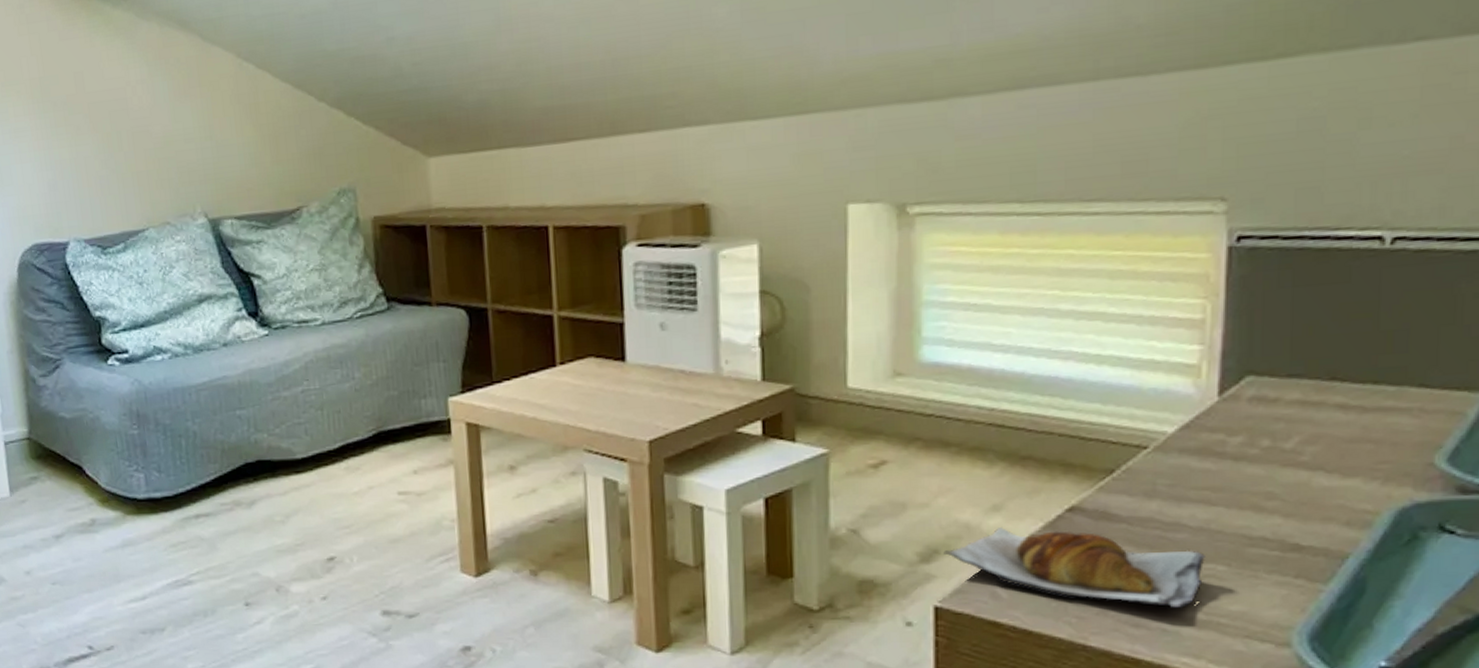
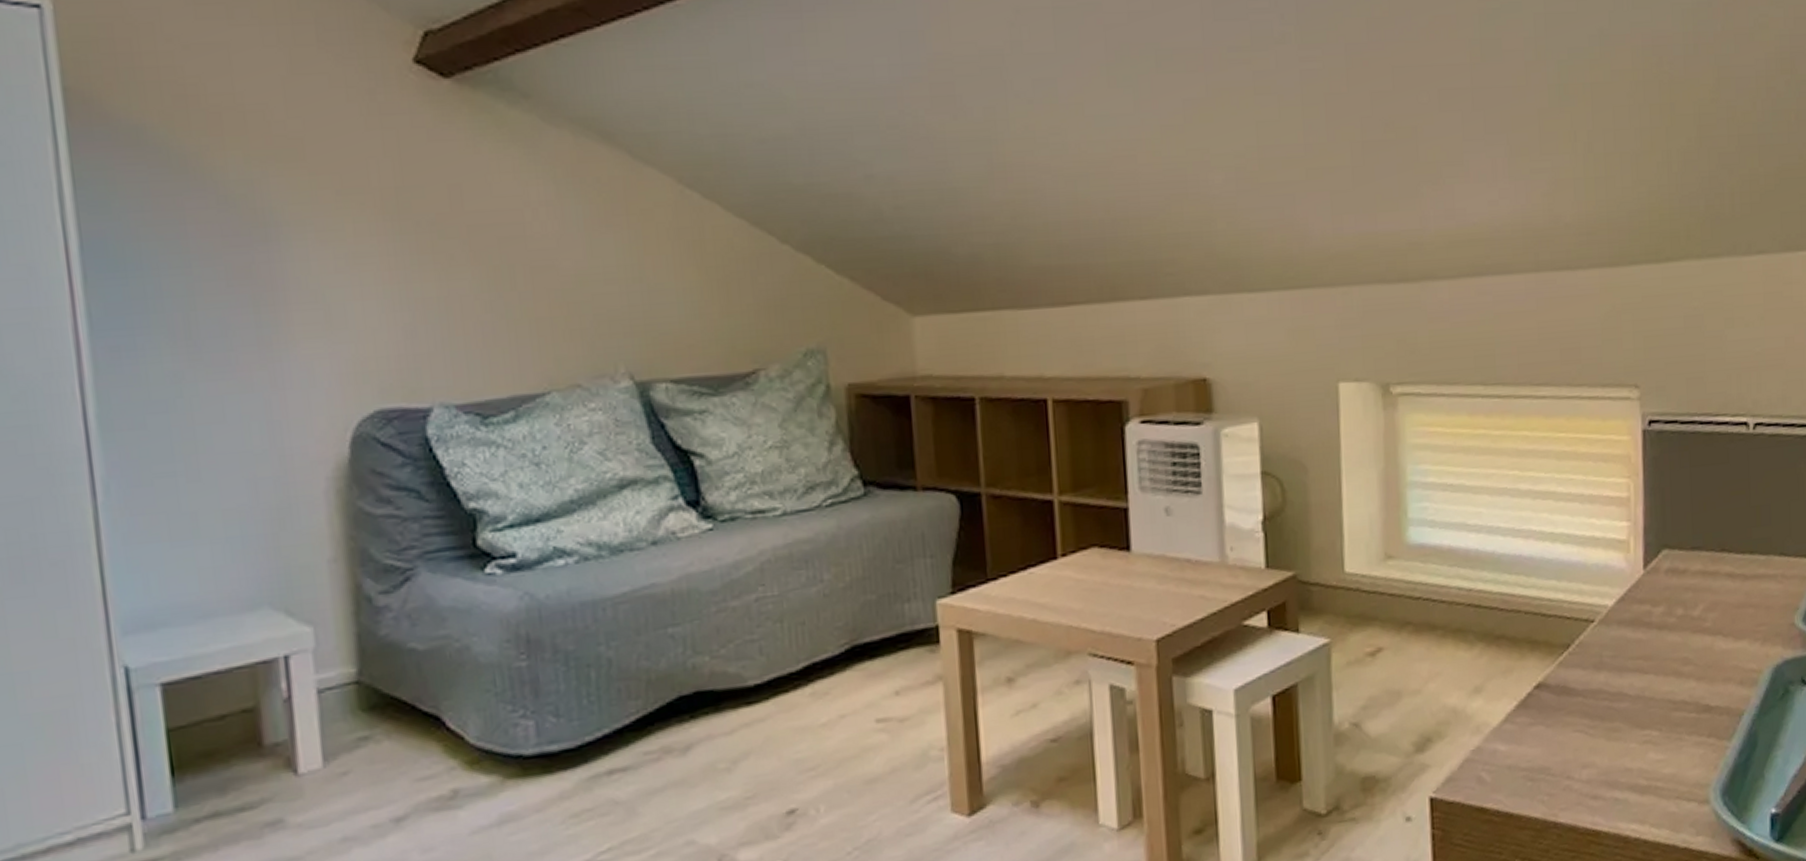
crescent roll: present [943,528,1205,609] -> none [1435,708,1643,777]

